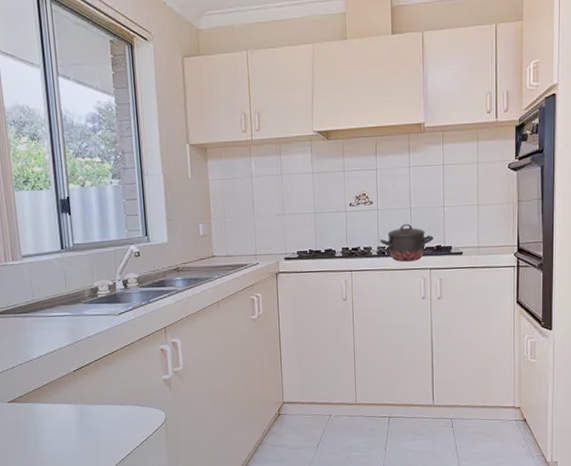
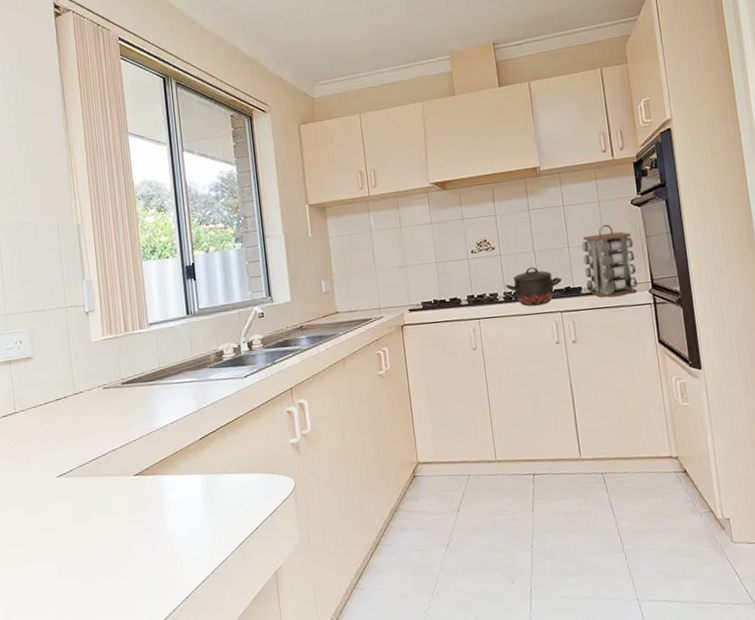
spice rack: none [456,186,505,258] -> present [582,224,638,298]

